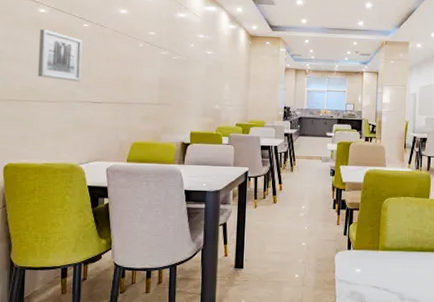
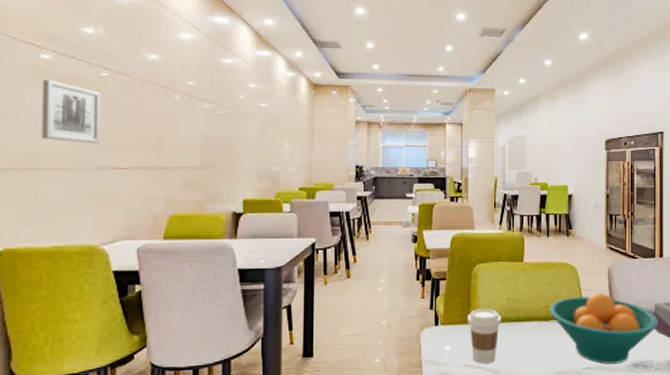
coffee cup: none [377,238,407,287] -> present [468,309,501,364]

